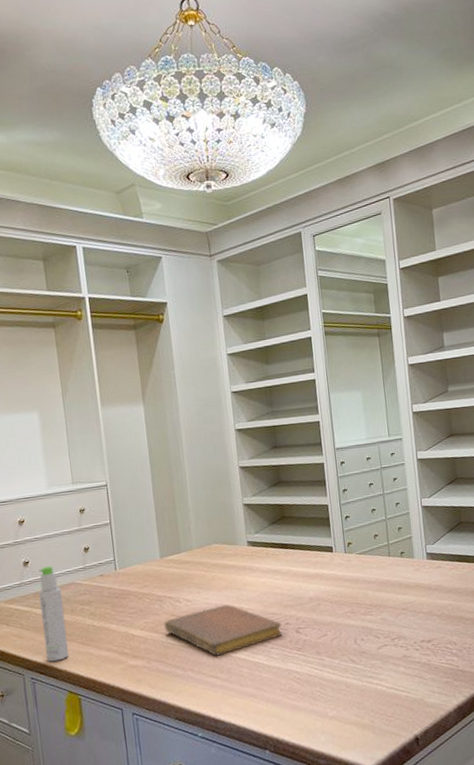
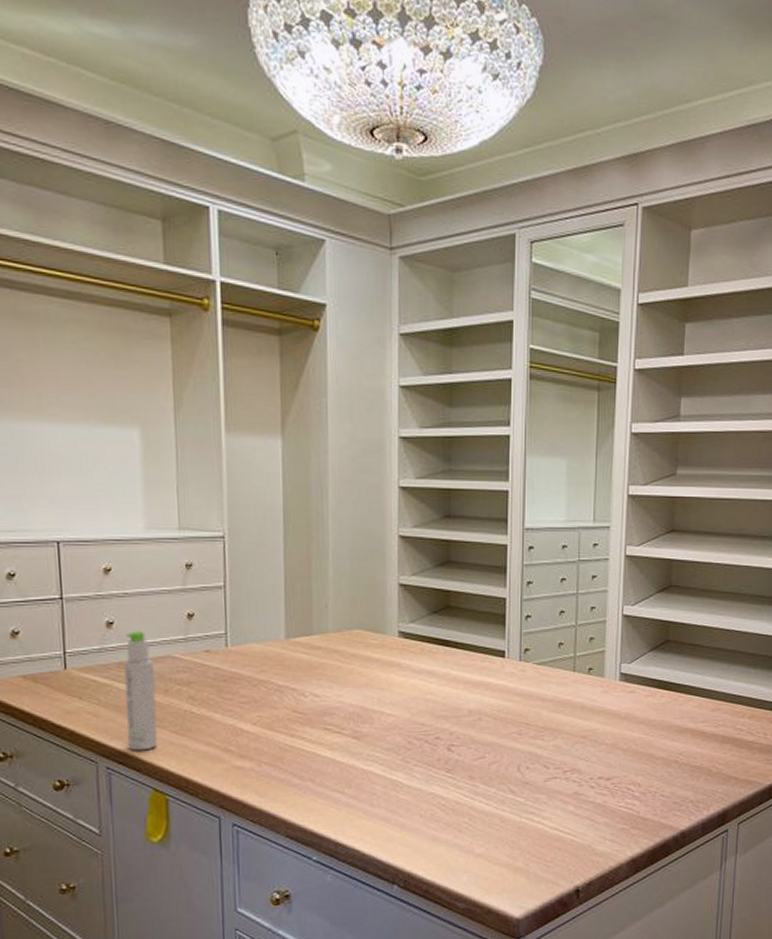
notebook: present [164,604,282,656] -> none [282,706,431,767]

